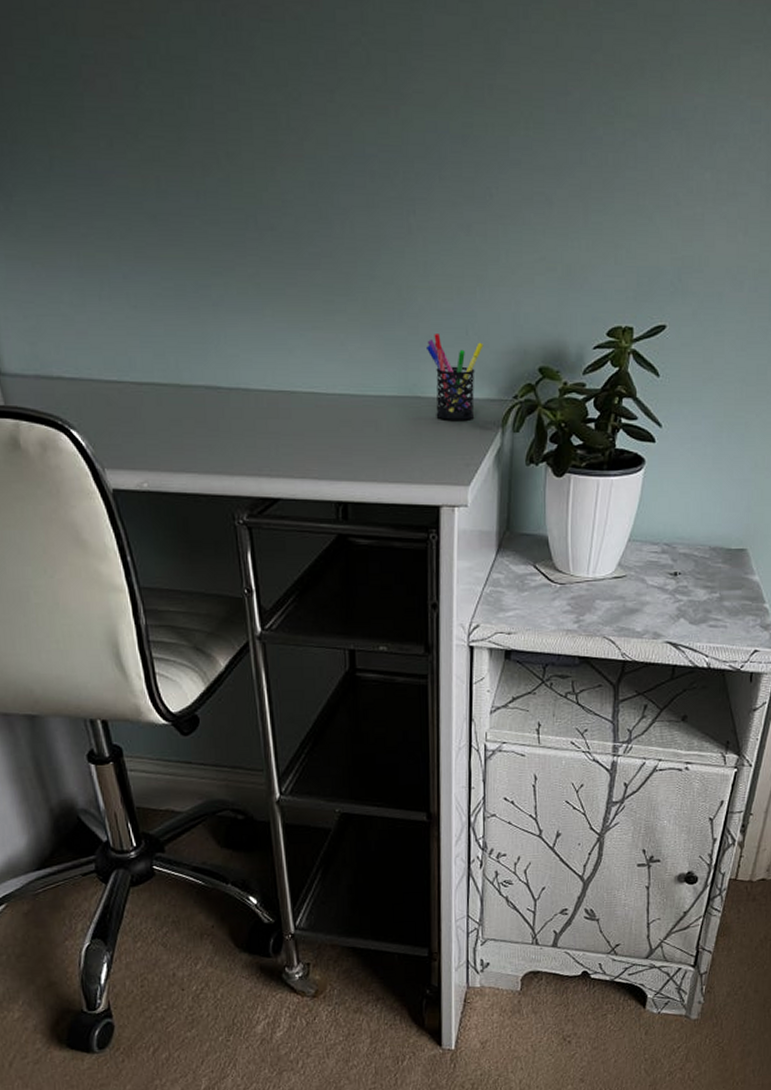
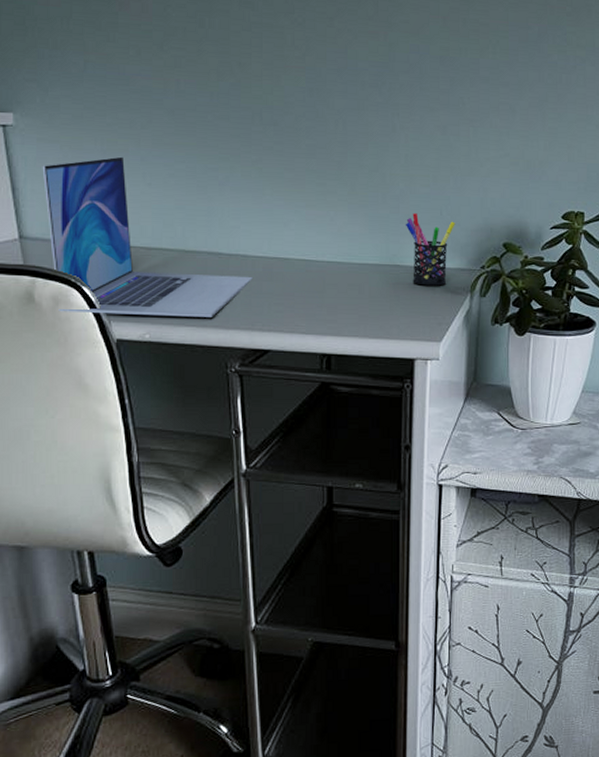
laptop: none [14,274,257,462] -> present [42,156,253,317]

